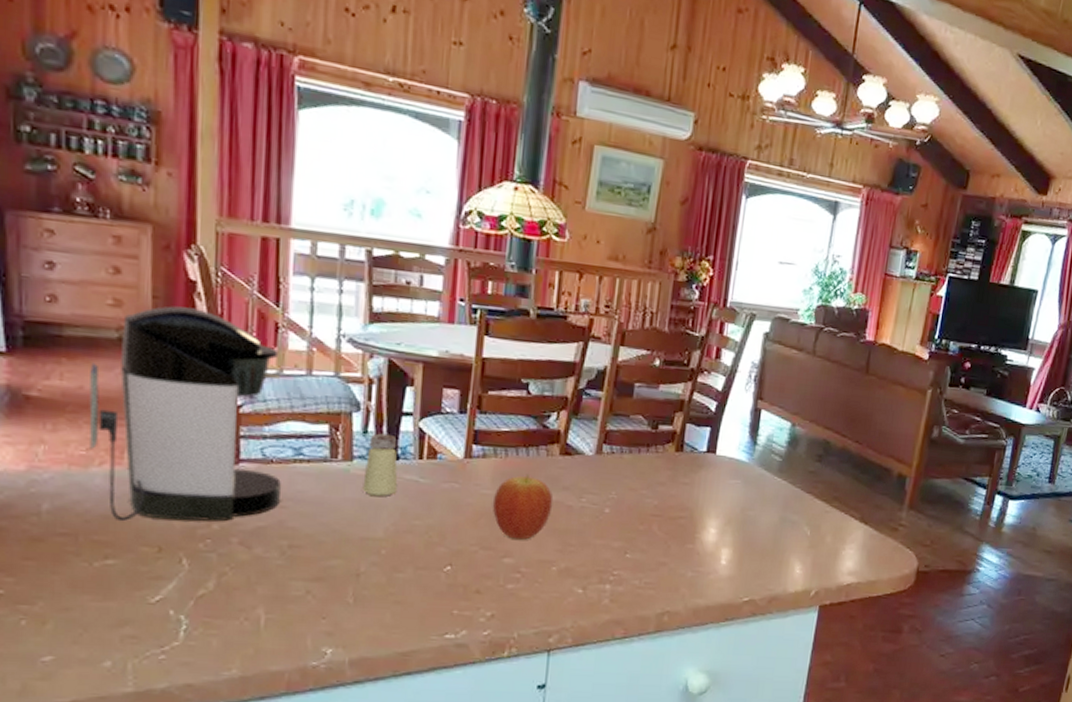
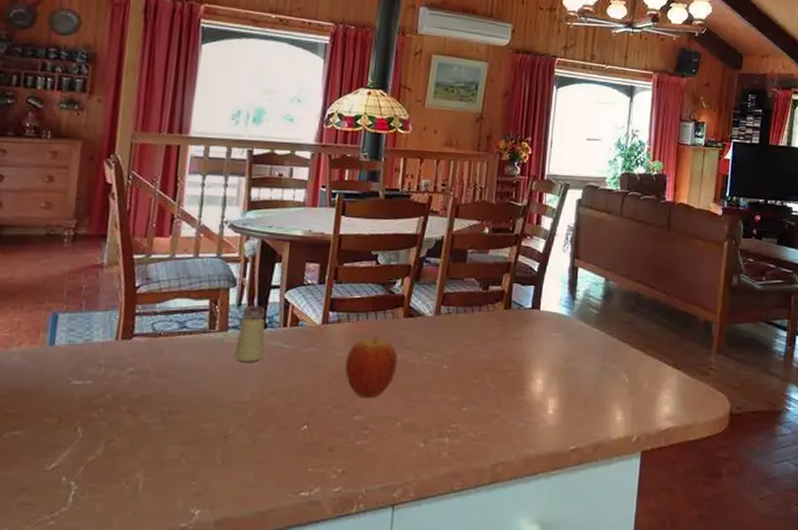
coffee maker: present [89,306,281,522] -> none [12,205,173,395]

